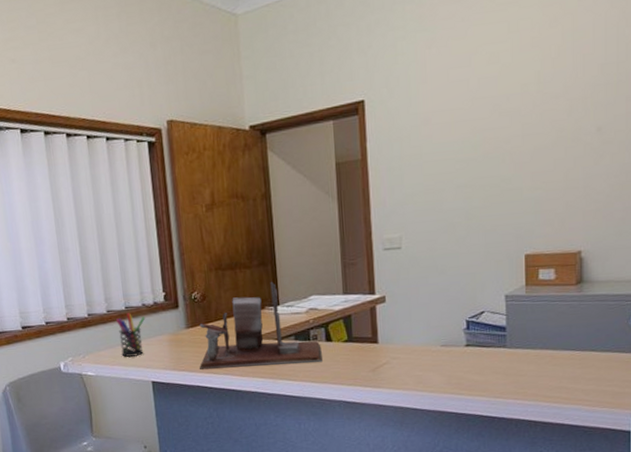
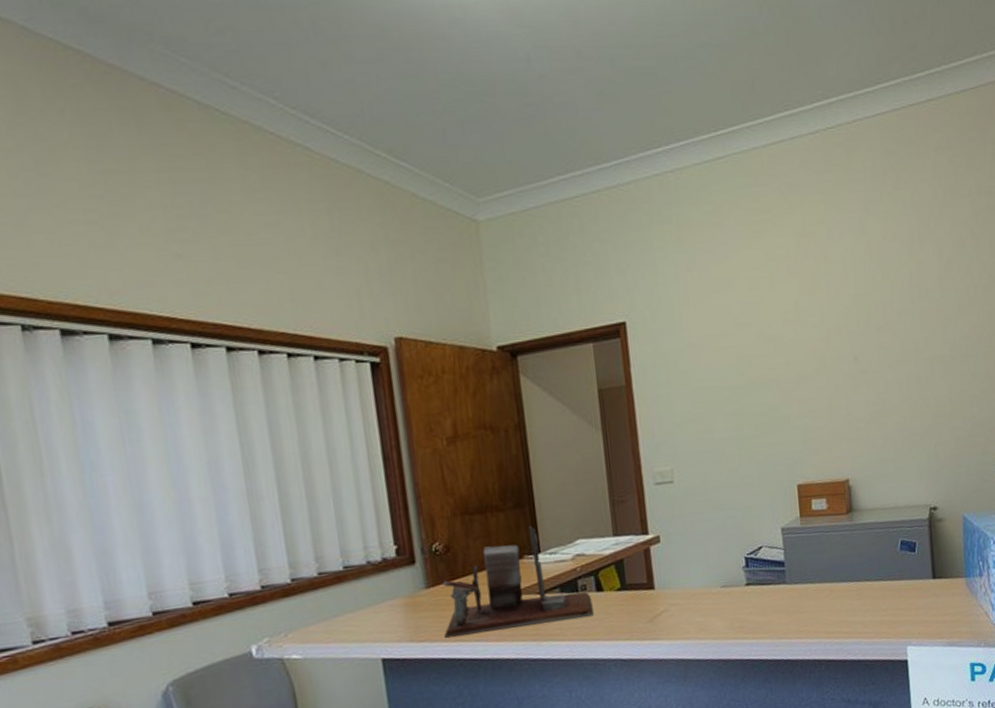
pen holder: present [116,313,146,358] -> none [331,574,372,631]

